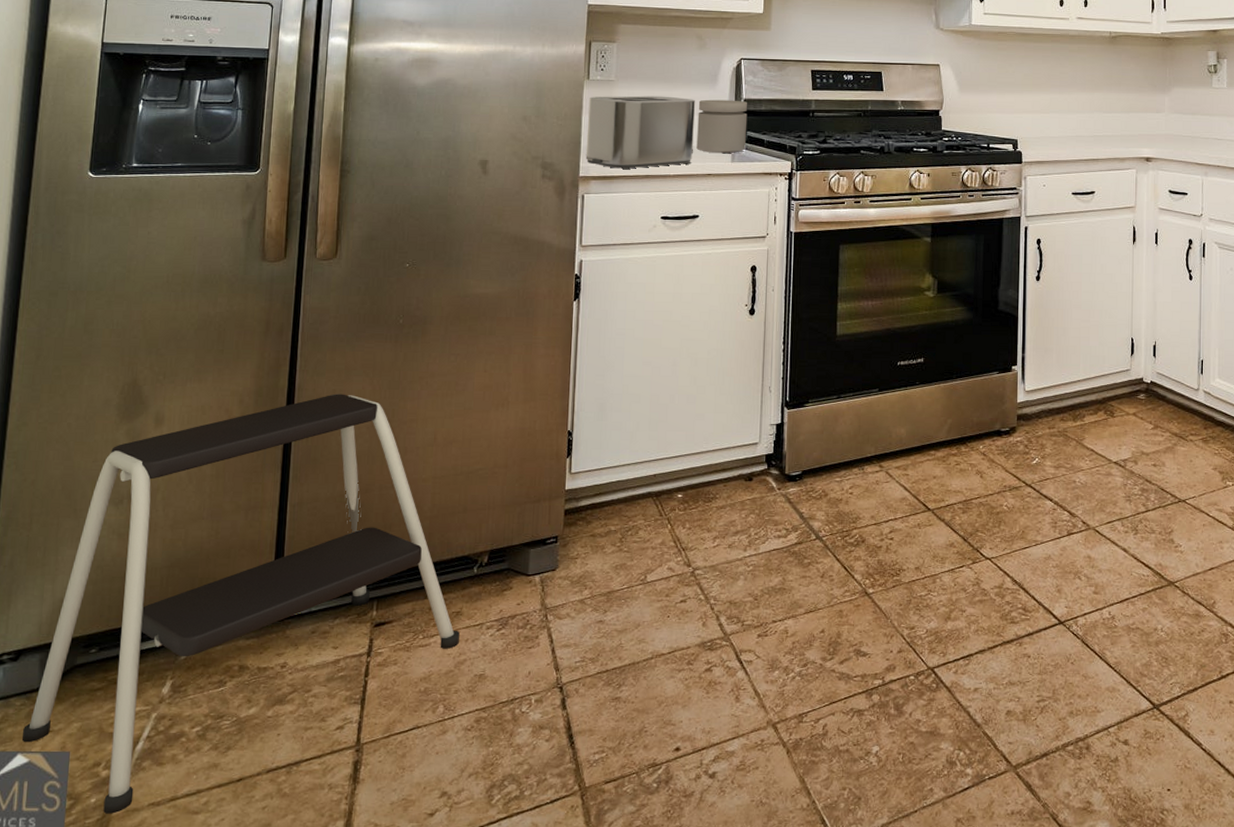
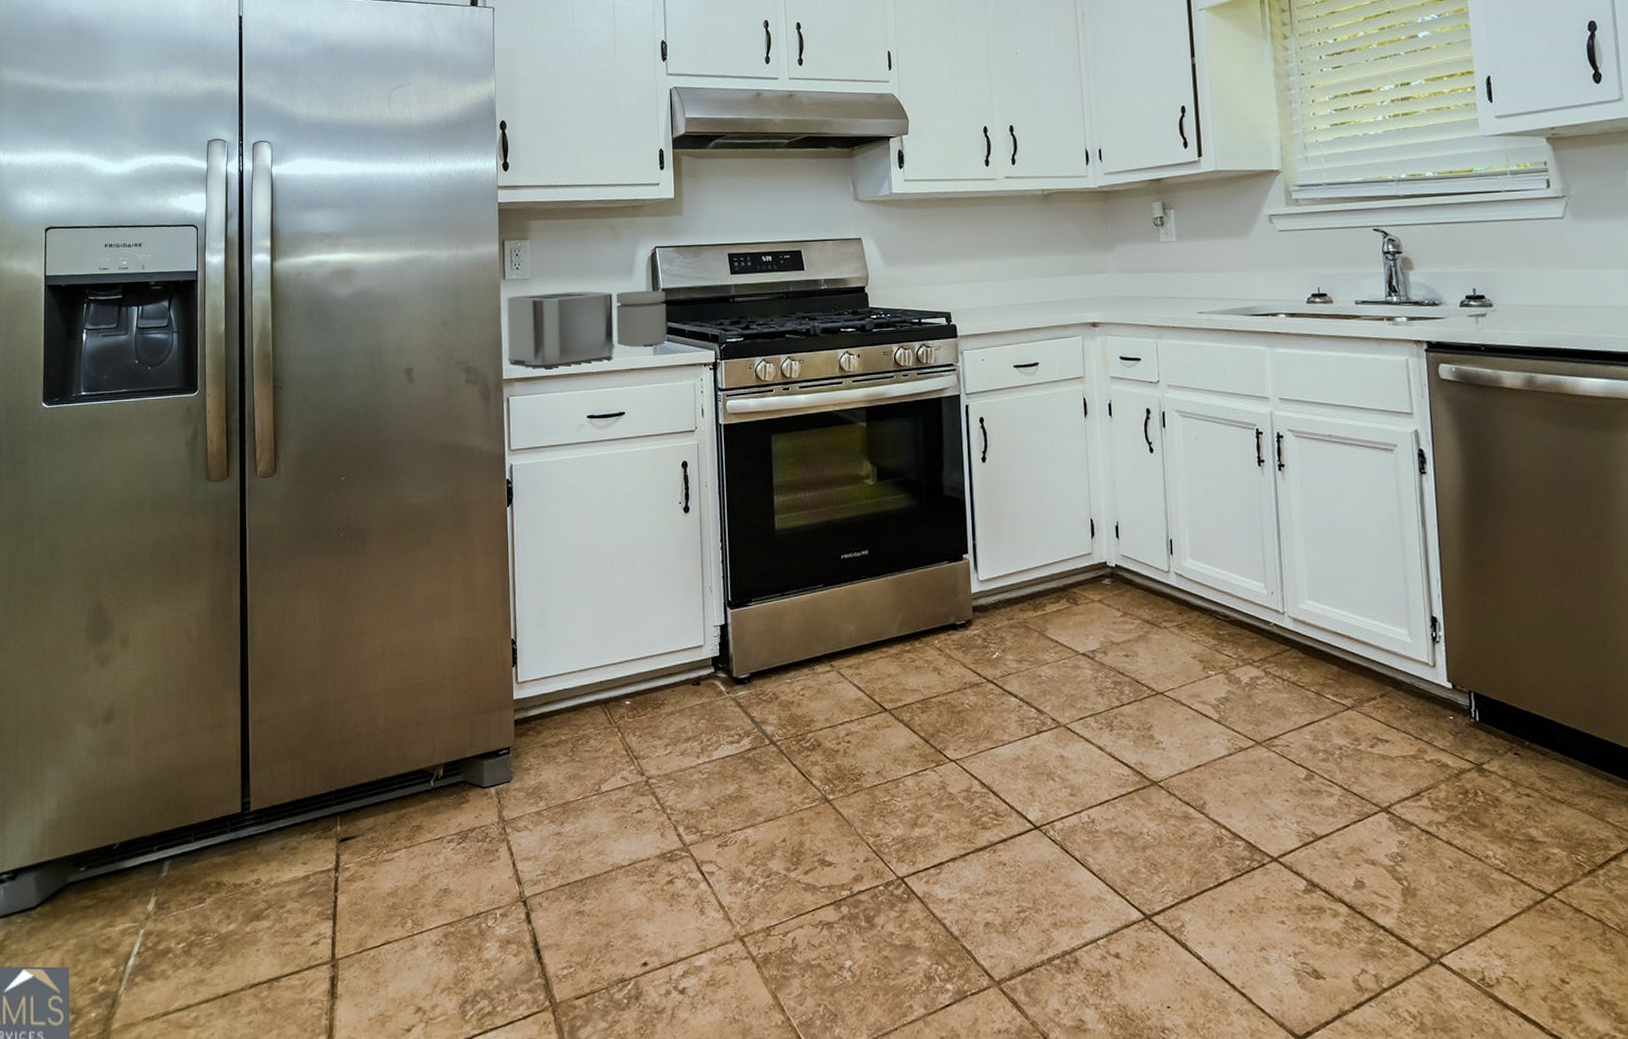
step stool: present [22,394,460,814] -> none [26,610,422,1028]

